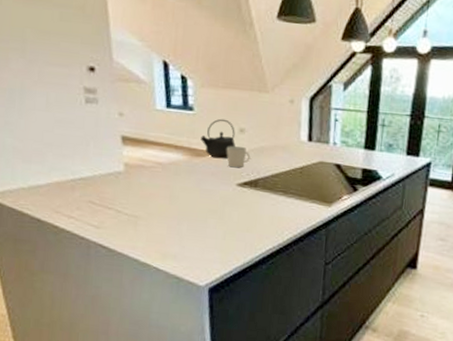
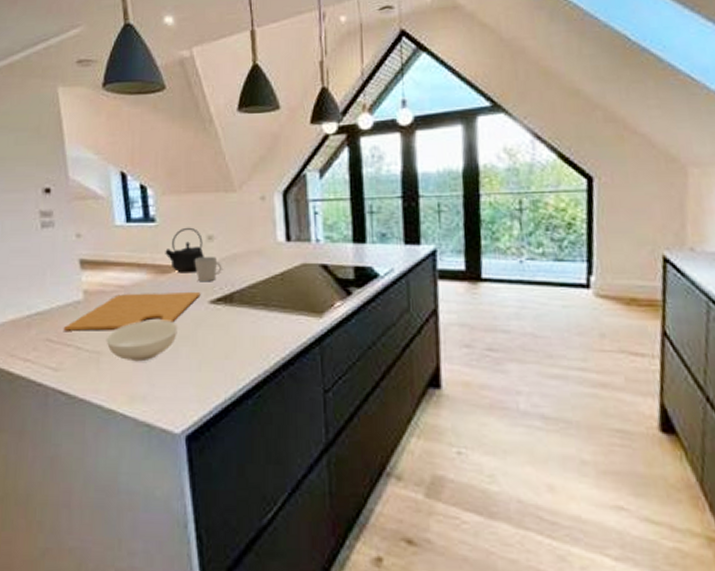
cutting board: none [104,170,230,200] -> present [63,291,201,331]
bowl: none [143,194,209,228] -> present [106,319,179,362]

